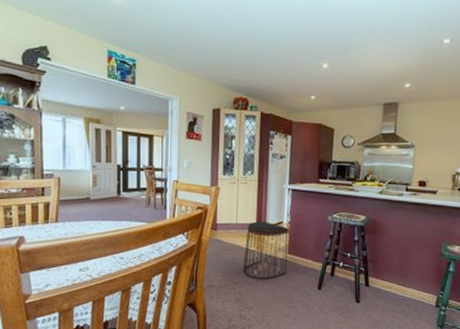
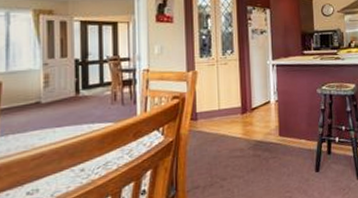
stool: present [243,221,290,279] -> none [230,102,280,171]

